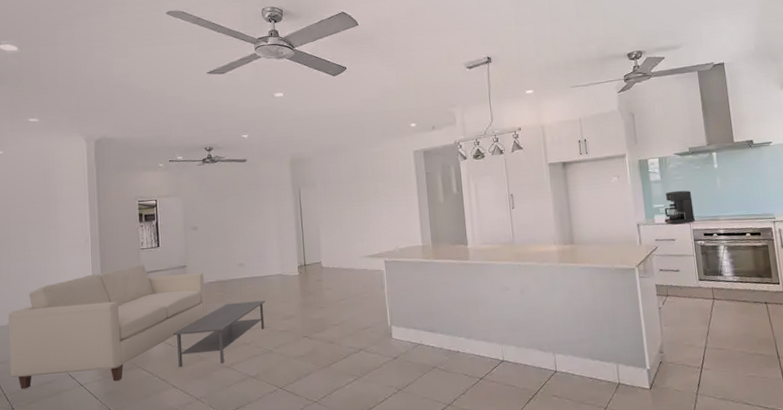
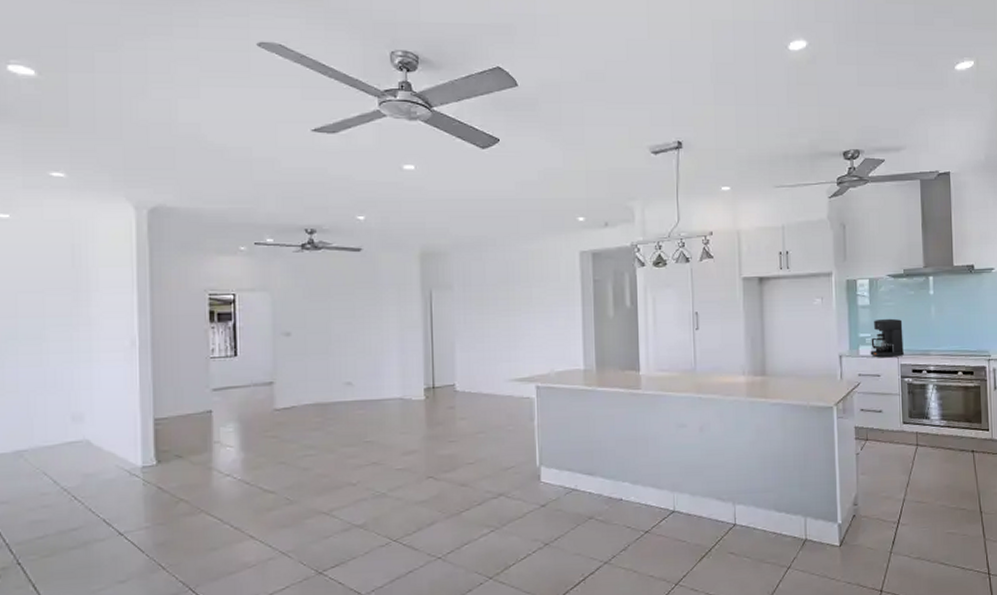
sofa: present [8,264,207,389] -> none [13,378,300,539]
coffee table: present [172,300,266,368] -> none [251,430,380,514]

